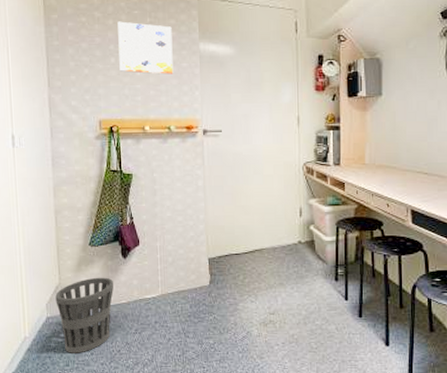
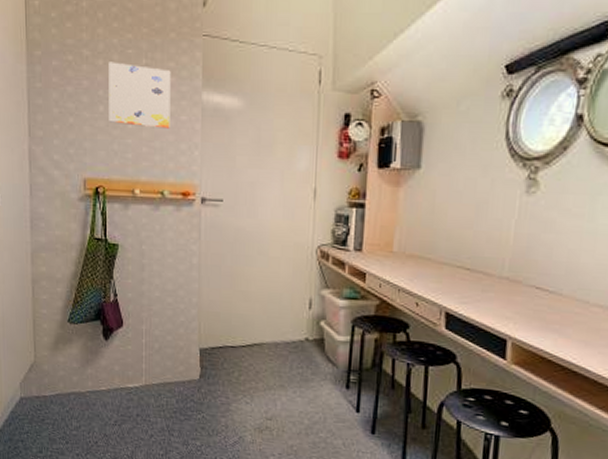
wastebasket: present [55,277,114,353] -> none [30,358,93,441]

